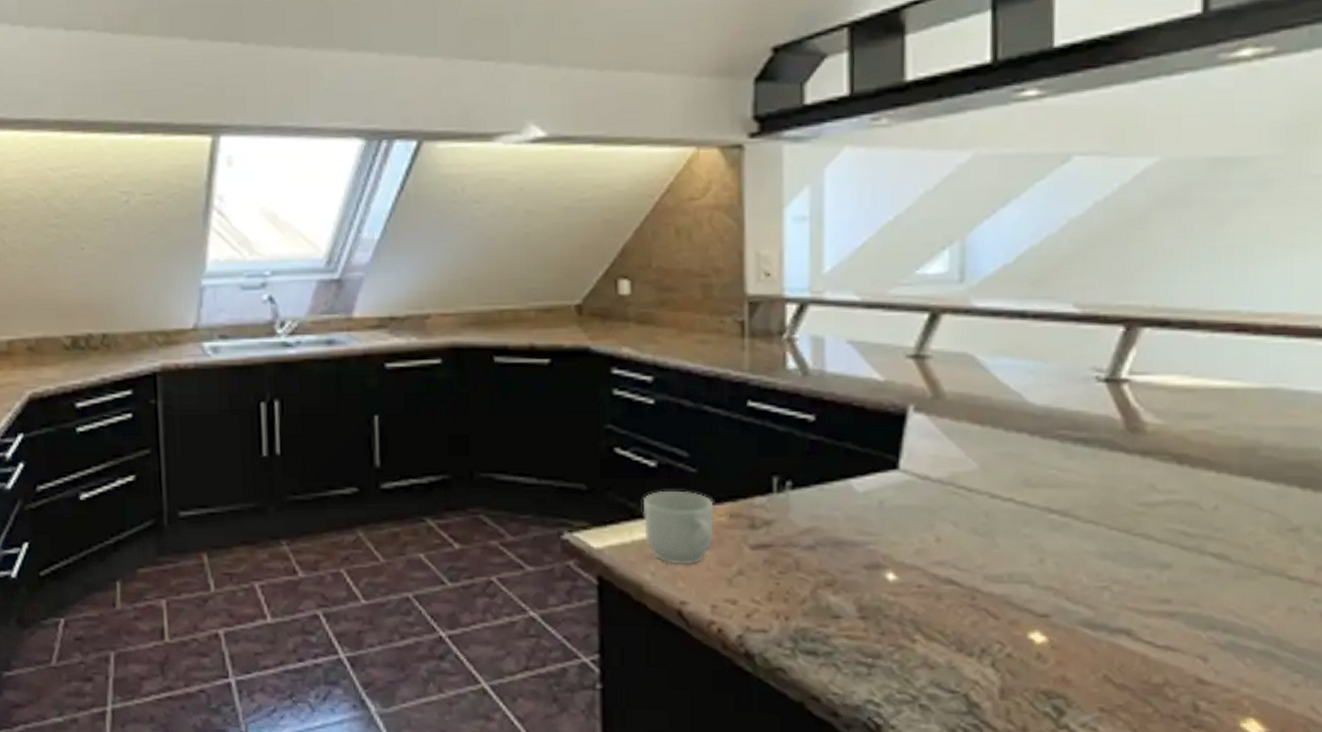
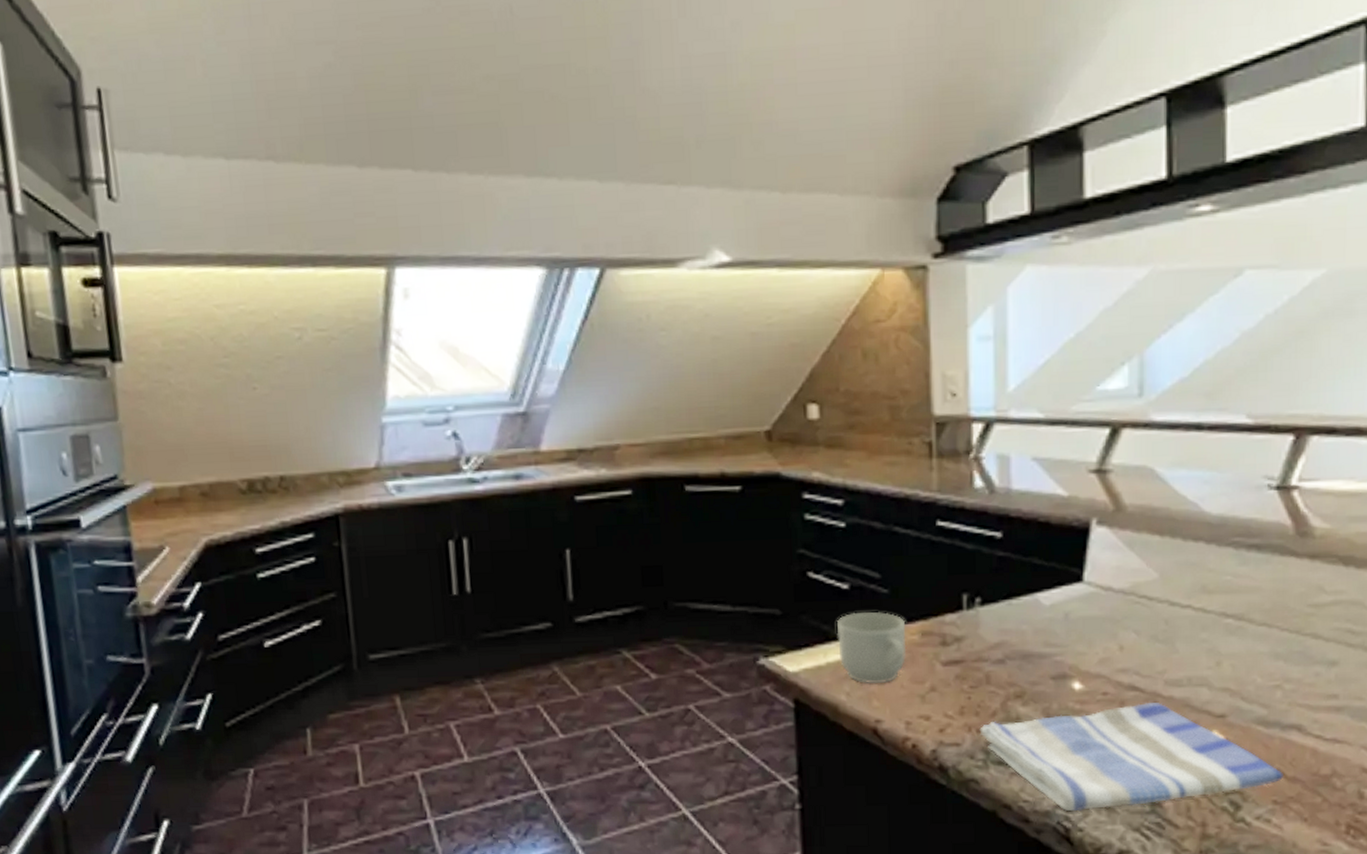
dish towel: none [788,598,1111,708] -> present [979,703,1283,812]

